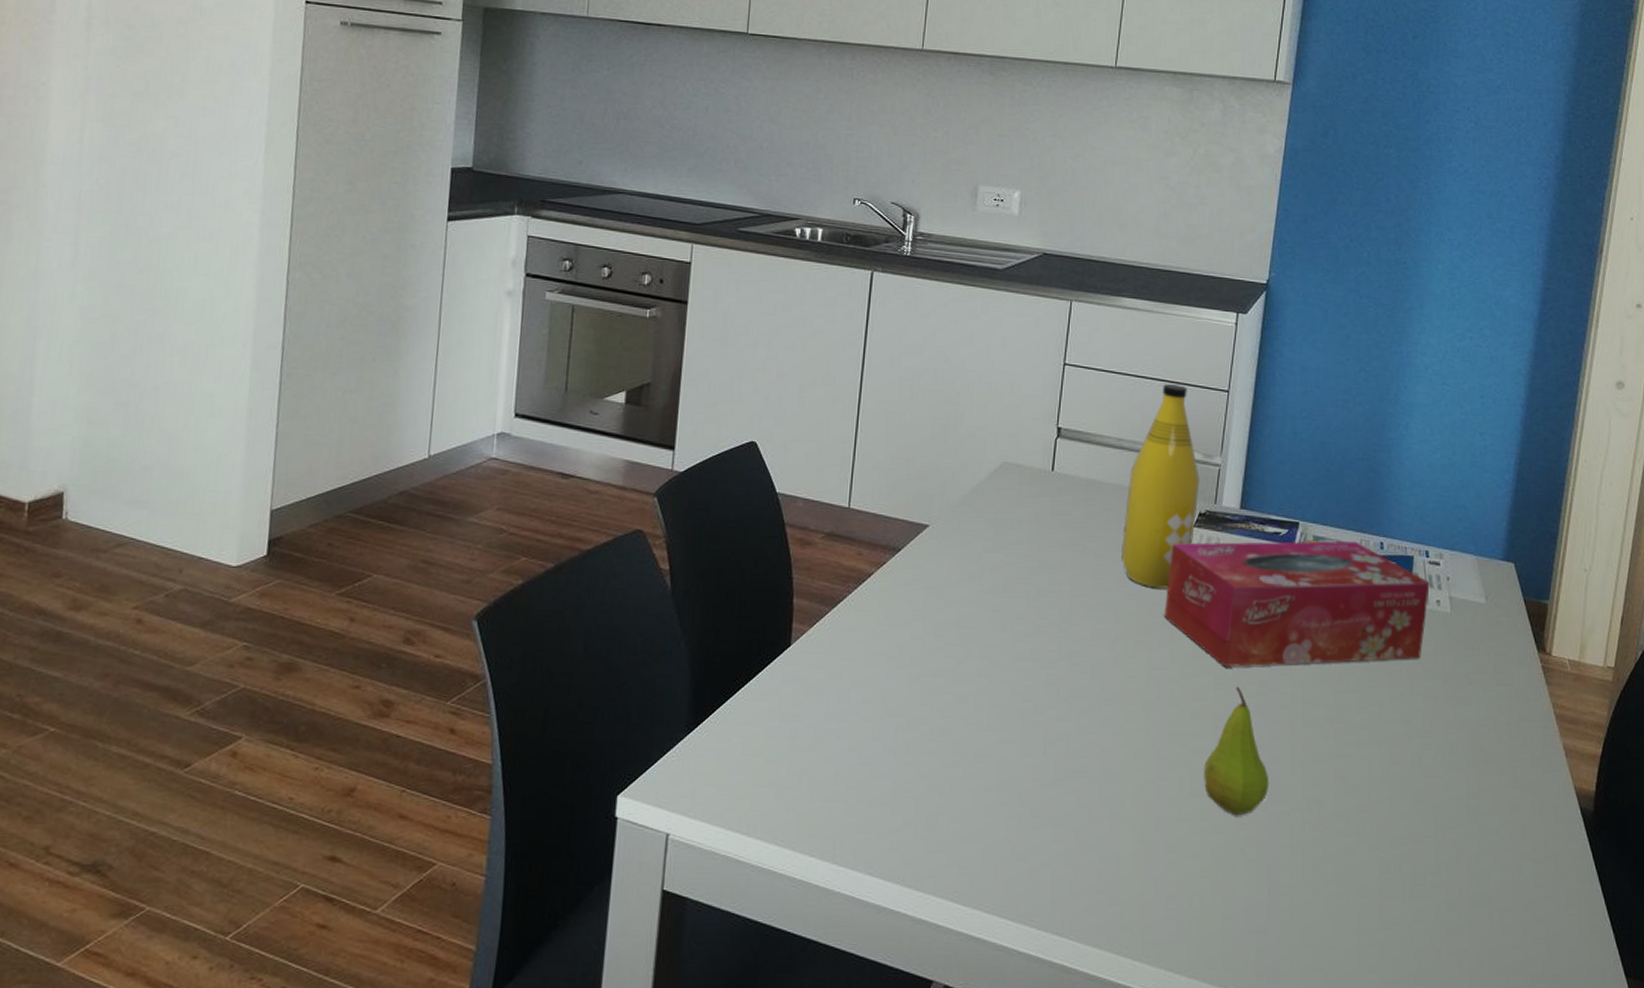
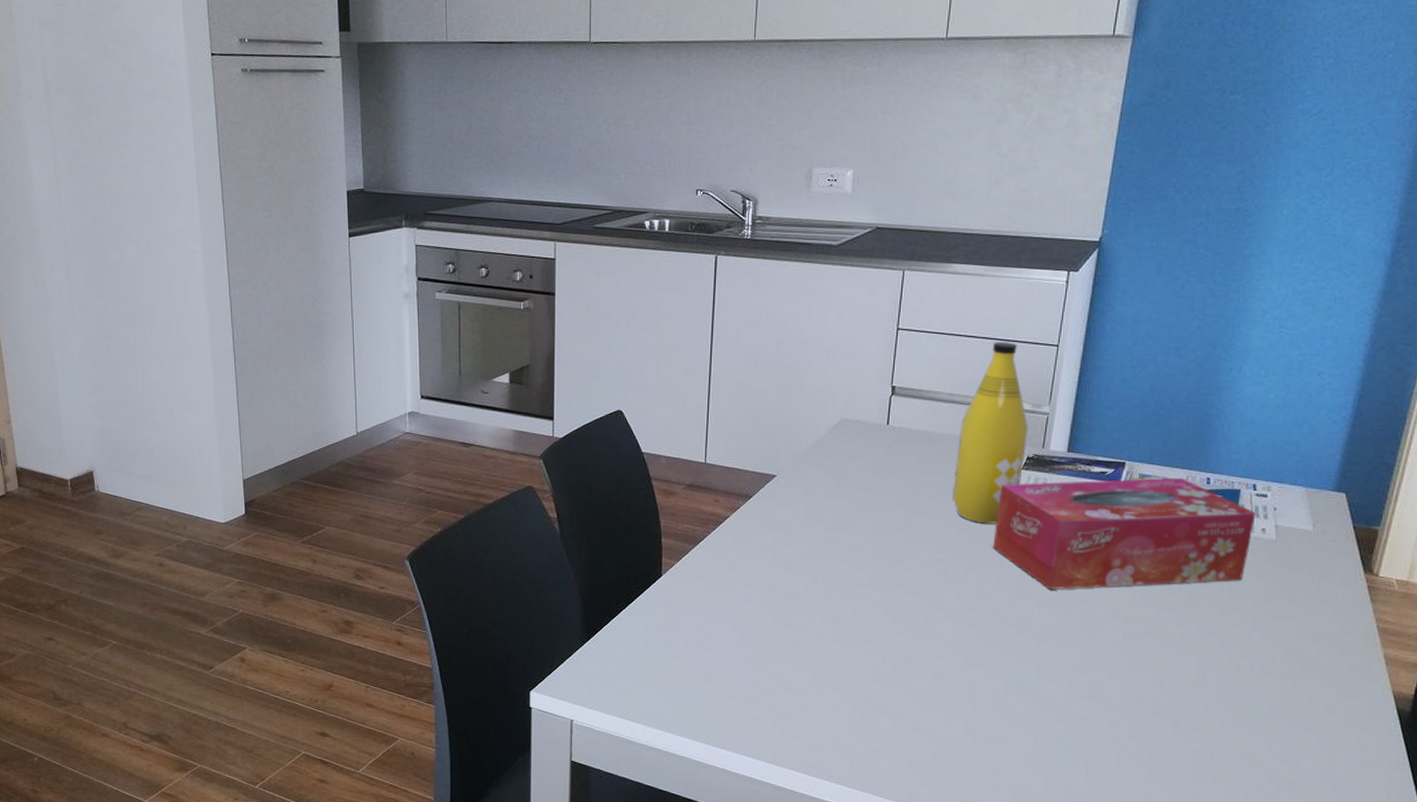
fruit: present [1204,686,1270,815] -> none [1028,605,1090,711]

